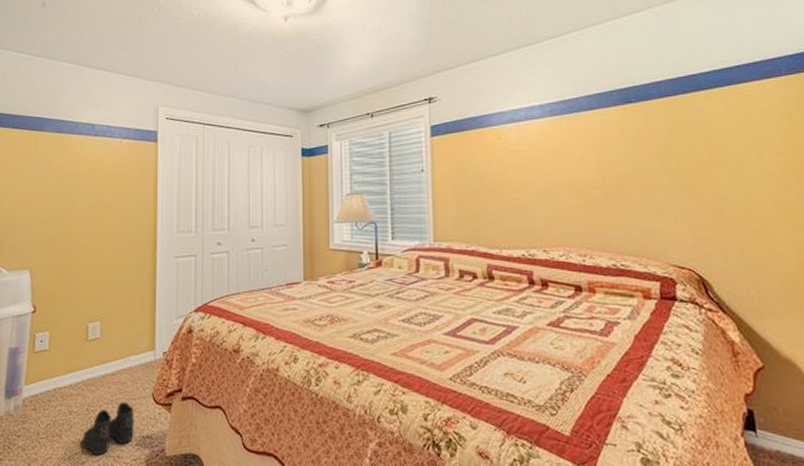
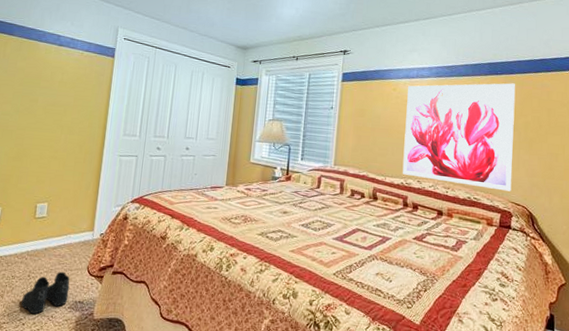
wall art: none [516,111,671,252] -> present [402,83,516,192]

